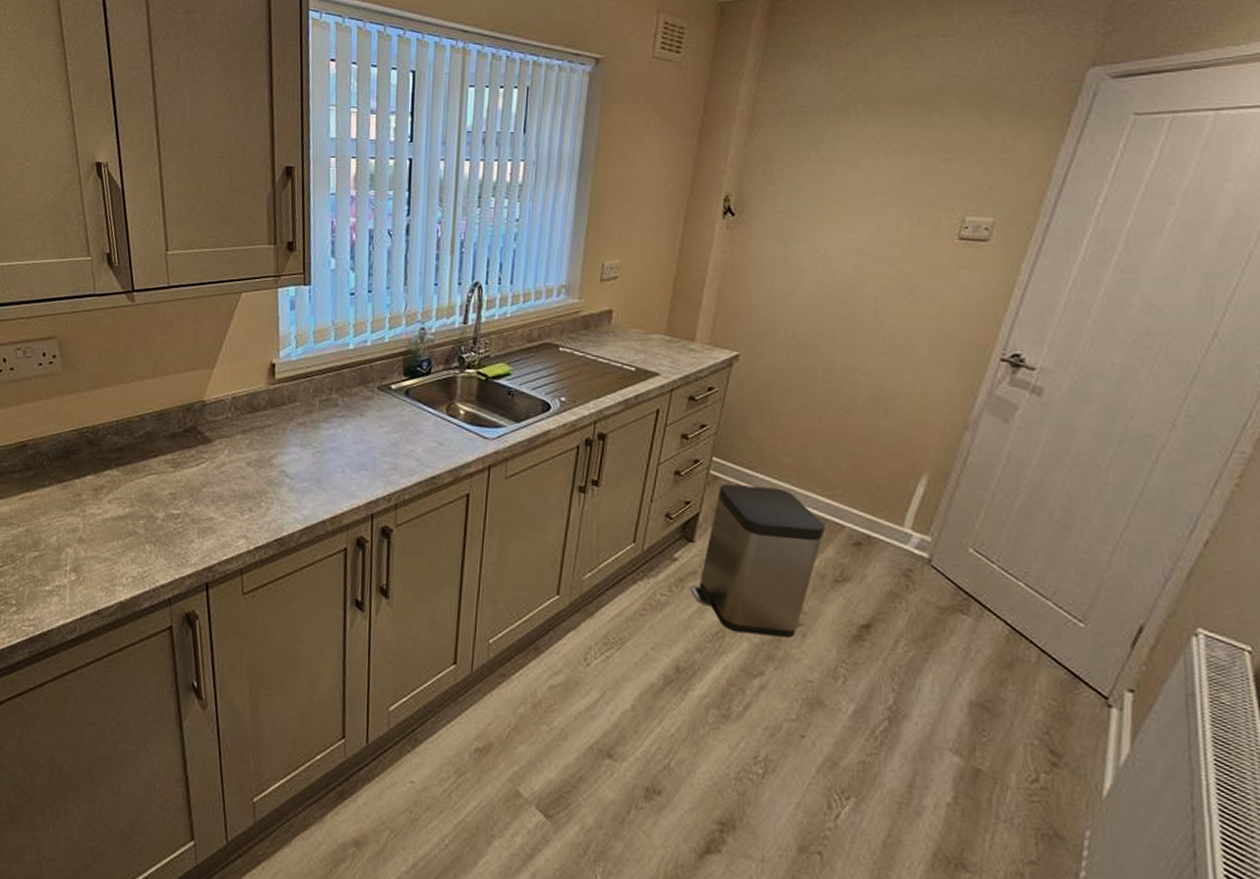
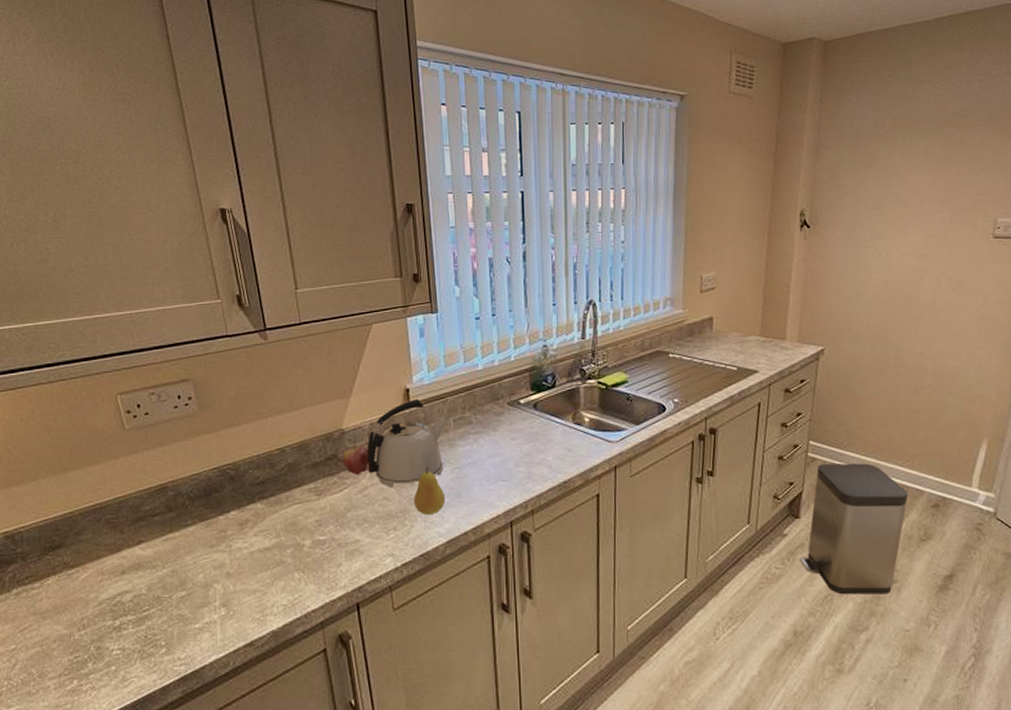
fruit: none [201,409,229,450] -> present [342,435,369,475]
kettle: none [226,375,315,465] -> present [367,398,450,486]
fruit: none [271,447,305,499] -> present [413,466,446,516]

